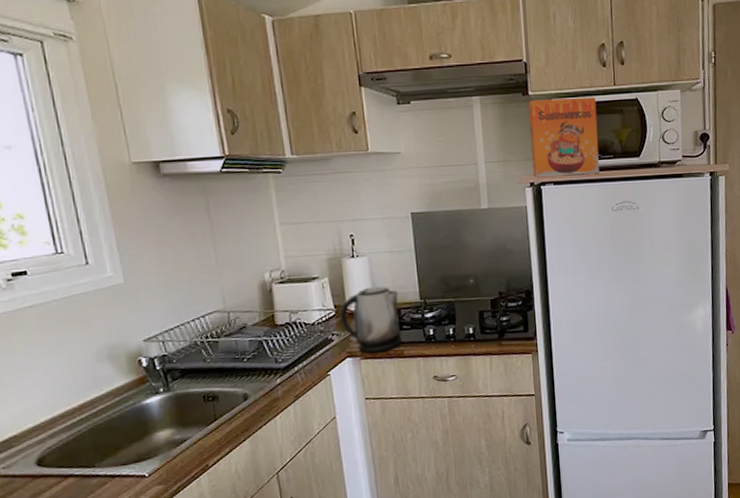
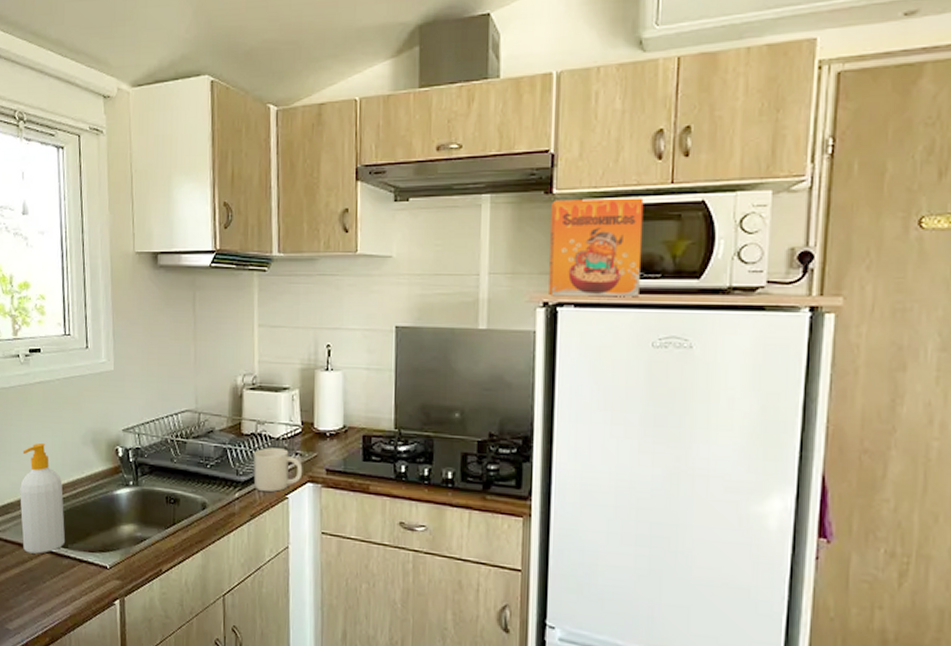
soap bottle: none [20,367,92,483] -> present [20,442,66,554]
mug: none [290,332,341,374] -> present [253,447,303,493]
kettle: present [339,286,402,354] -> none [305,406,371,483]

